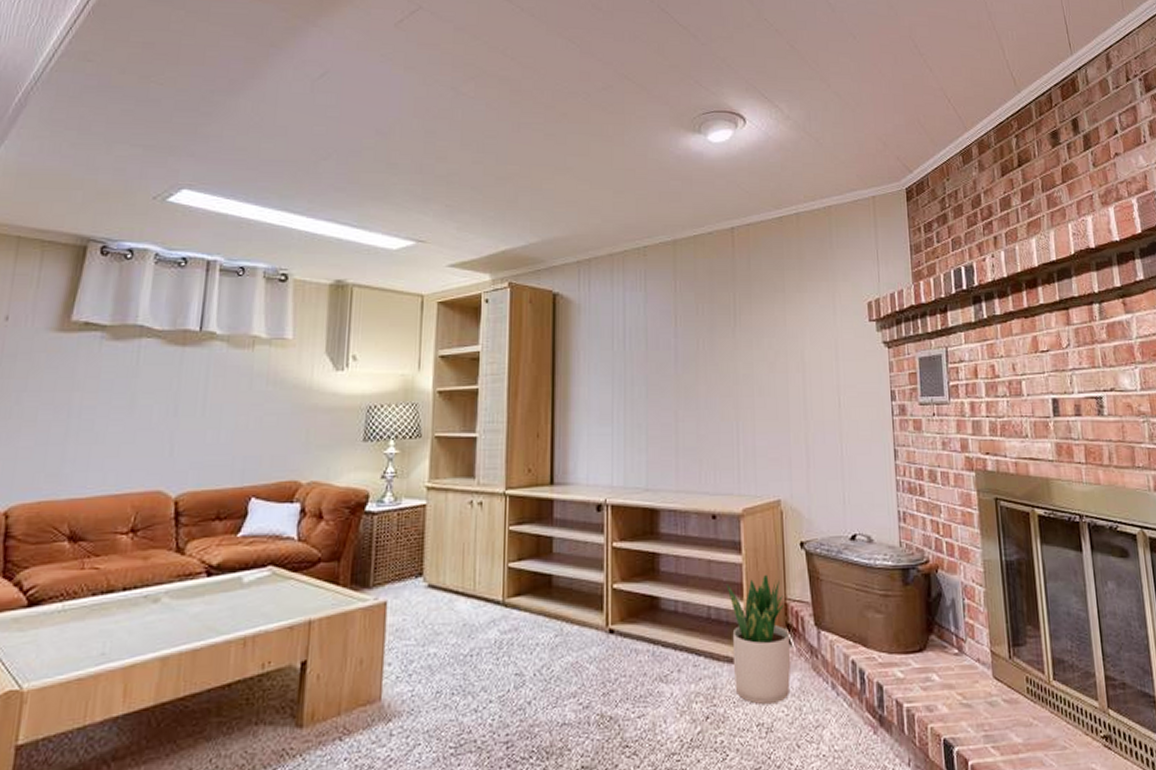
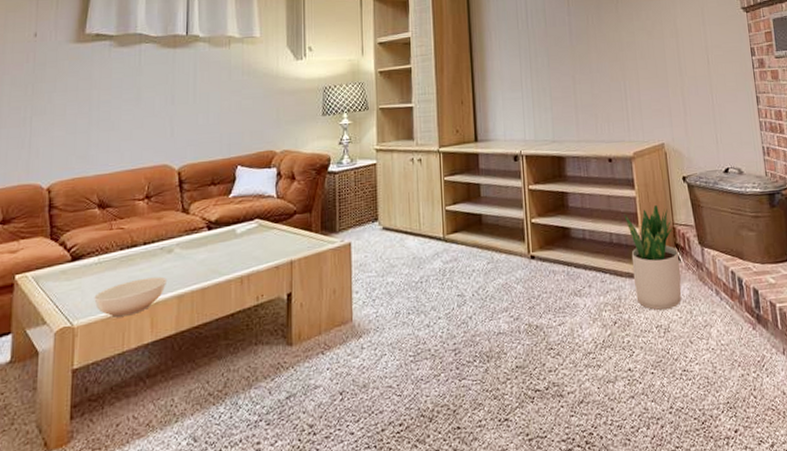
bowl: none [52,632,150,681] -> present [94,276,168,317]

